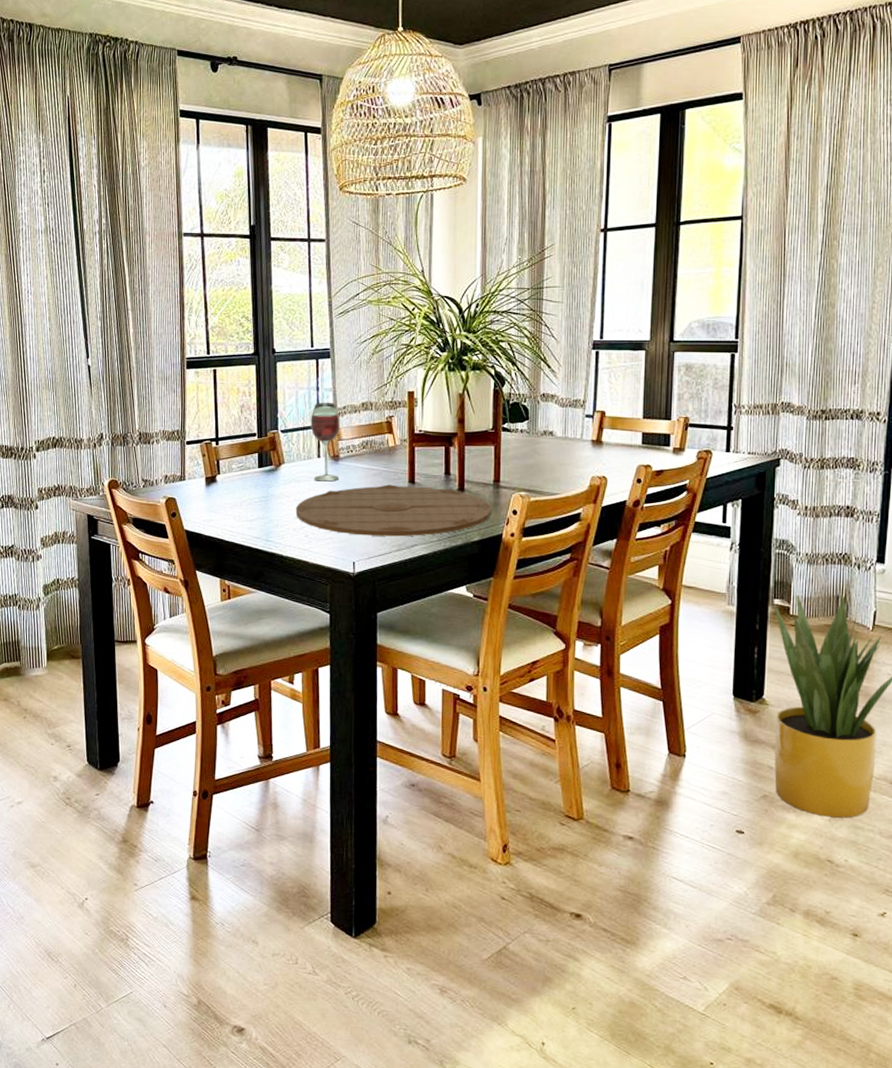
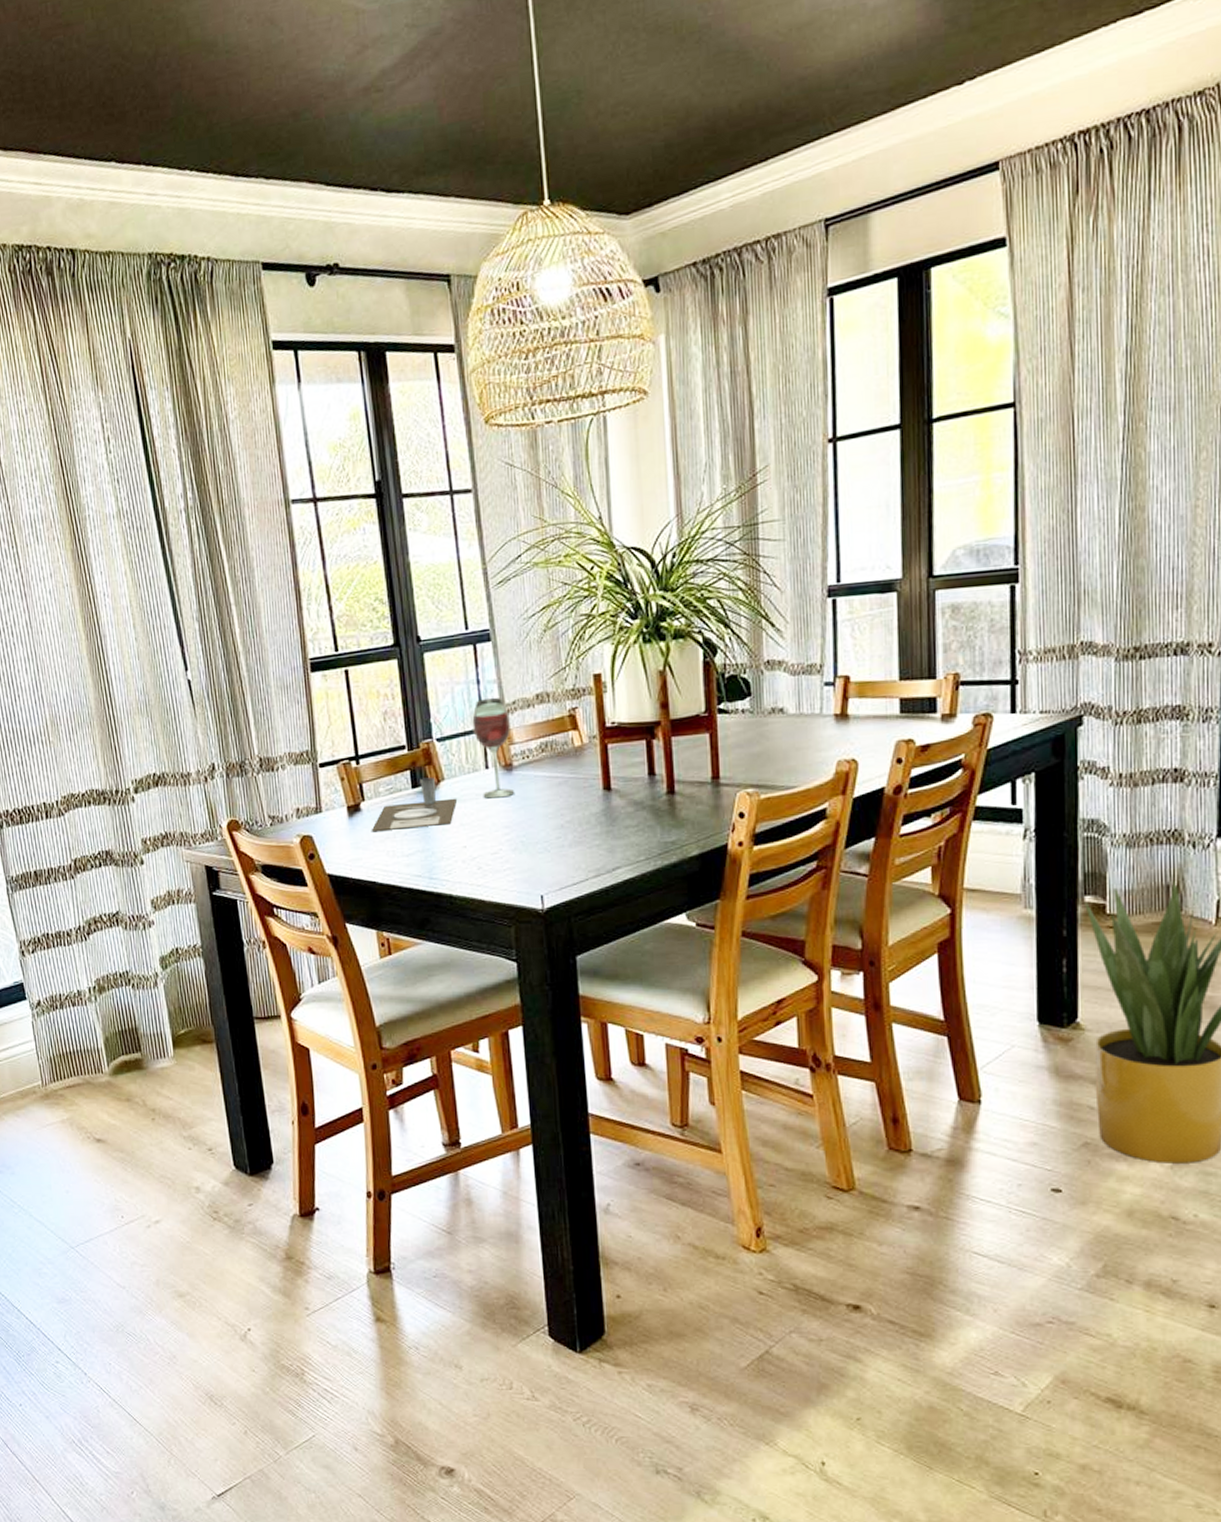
place setting: none [223,460,293,500] -> present [371,777,457,832]
placemat: present [295,484,492,537] -> none [463,792,712,862]

